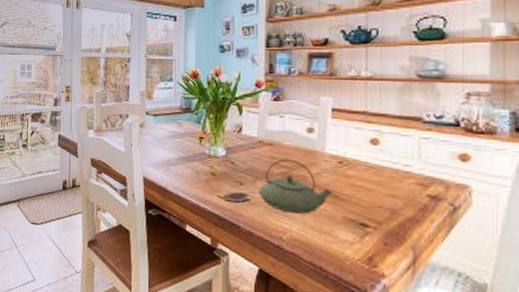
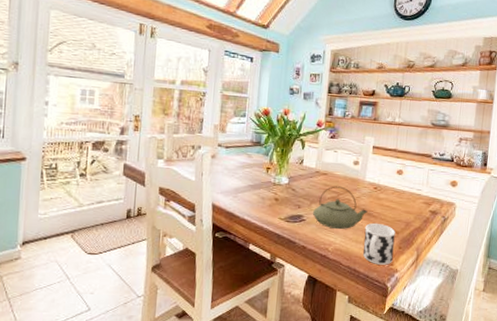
cup: none [330,208,376,266] -> present [362,223,396,265]

